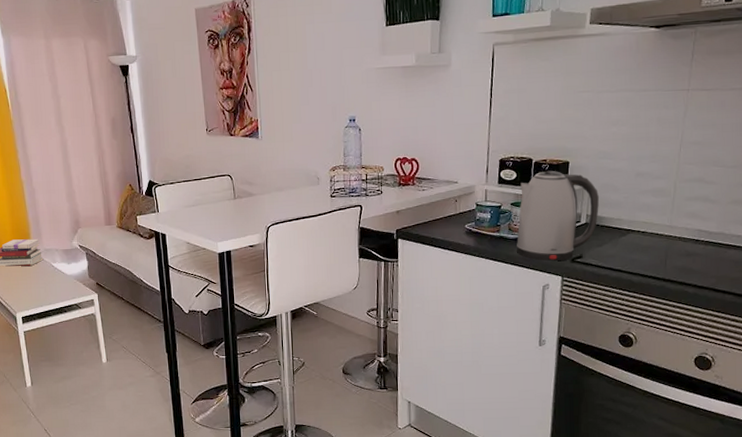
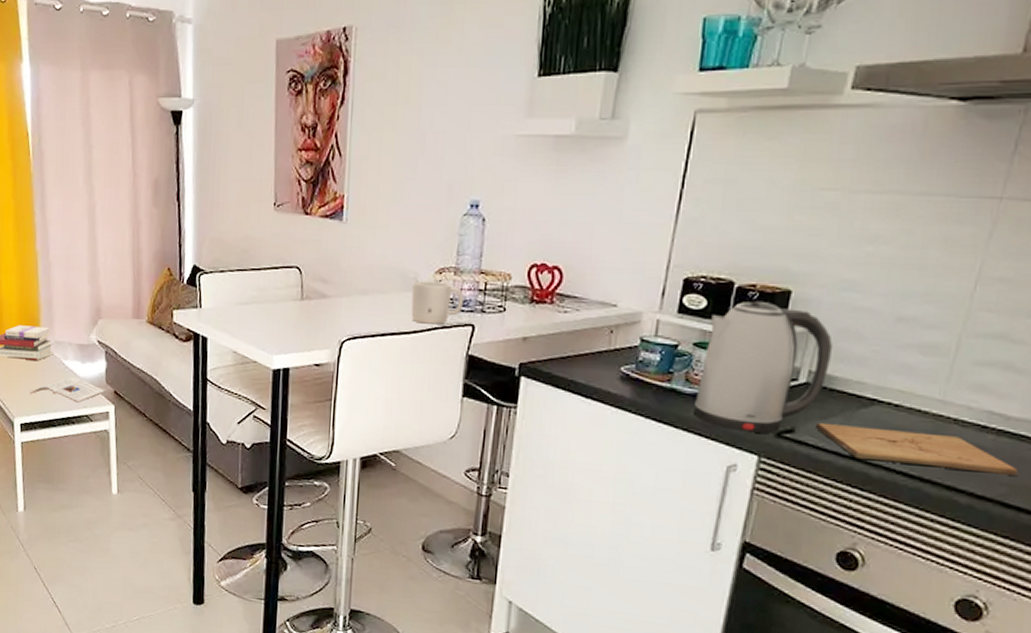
magazine: none [27,276,89,295] -> present [29,377,105,403]
mug: none [315,176,352,208] -> present [411,281,464,324]
cutting board: none [596,248,721,271] -> present [816,422,1019,475]

